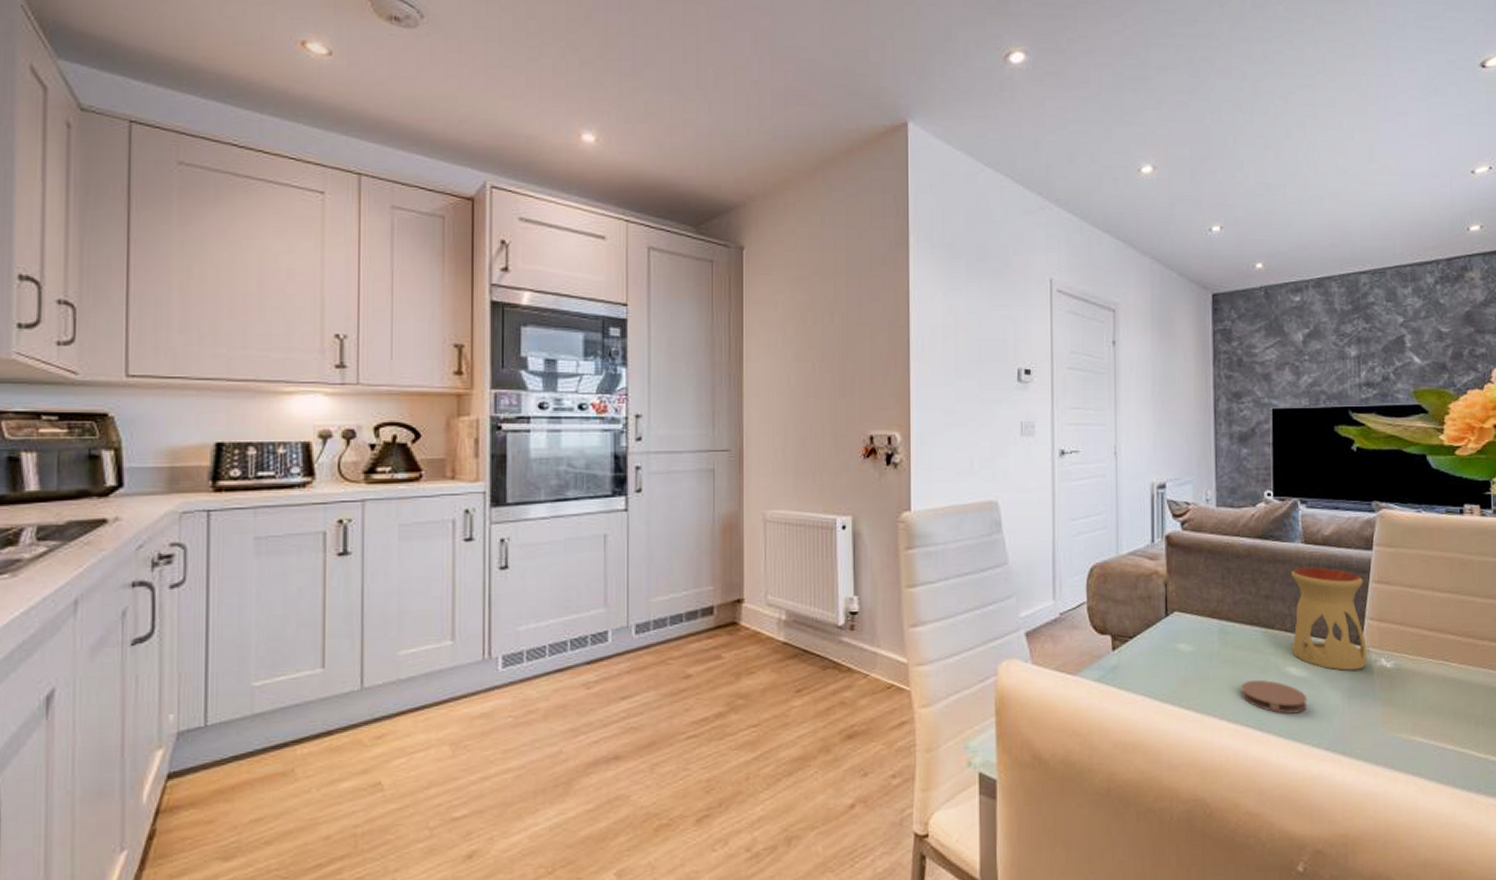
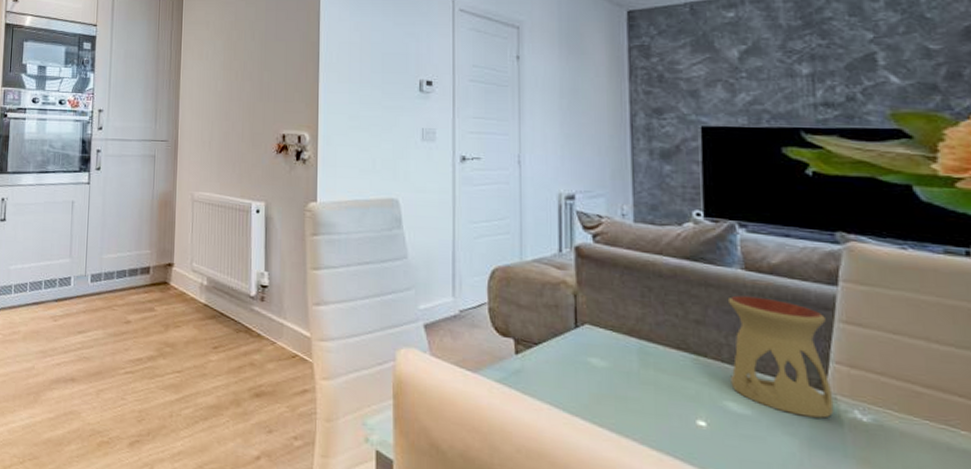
coaster: present [1241,679,1308,714] -> none [666,408,753,455]

